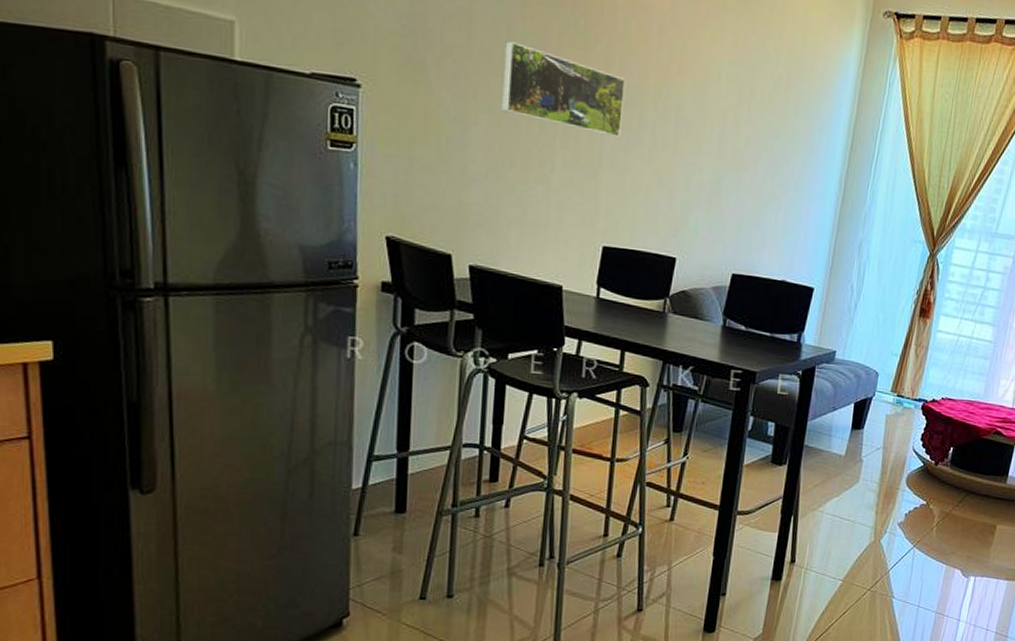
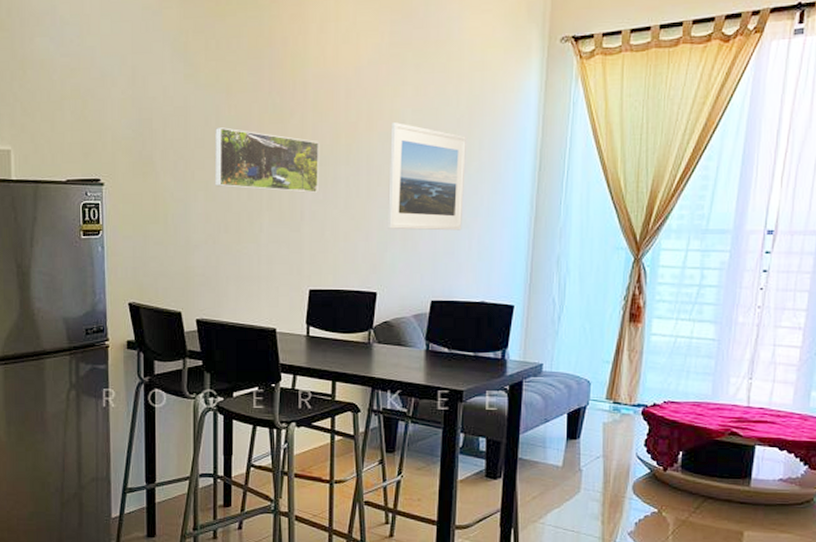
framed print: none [692,72,782,202] -> present [386,122,466,231]

